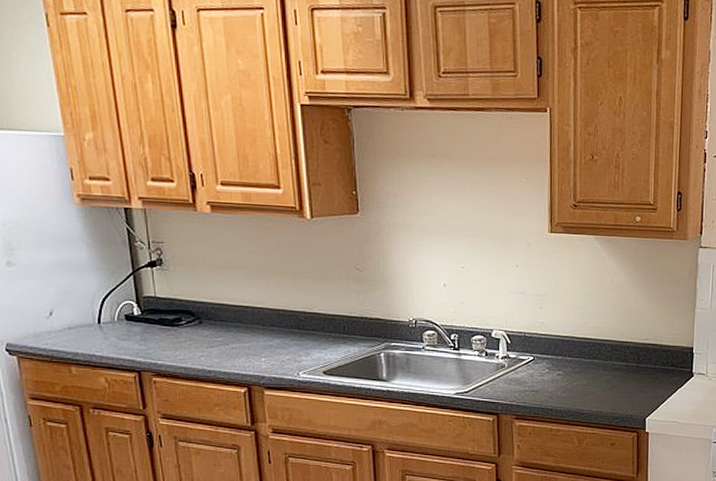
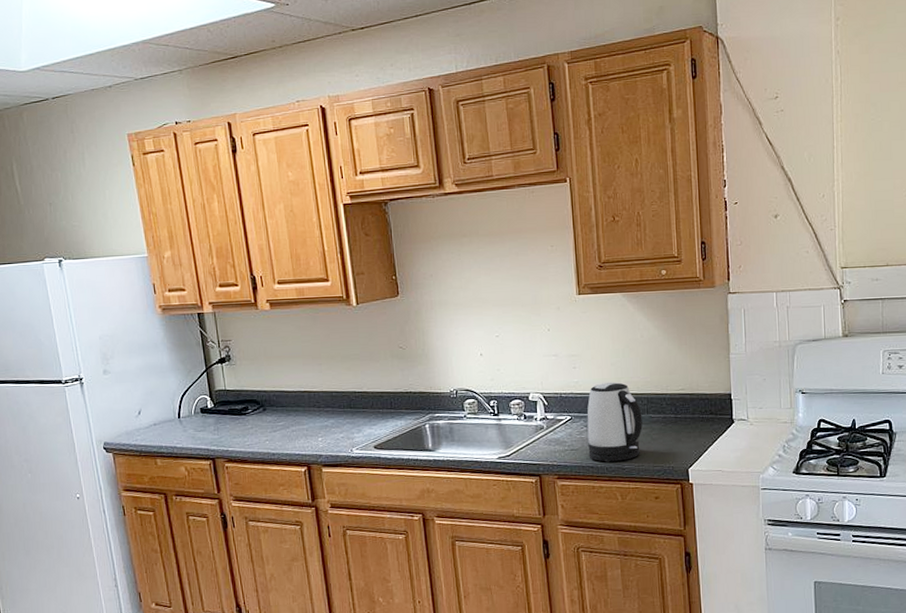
kettle: none [548,326,605,406] -> present [587,382,643,462]

